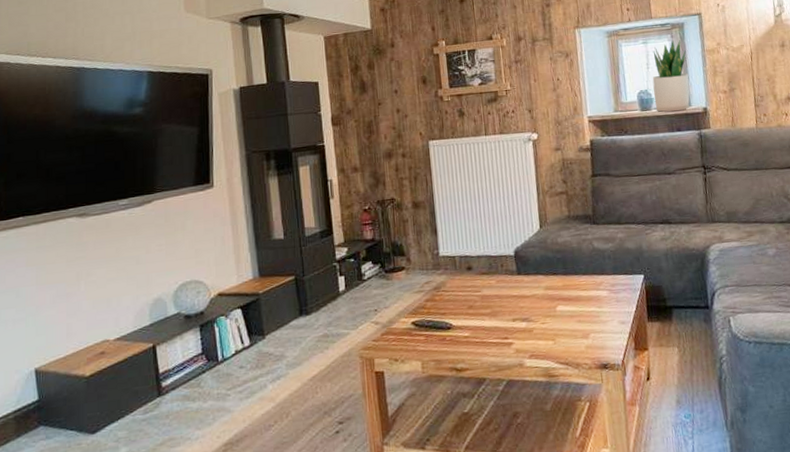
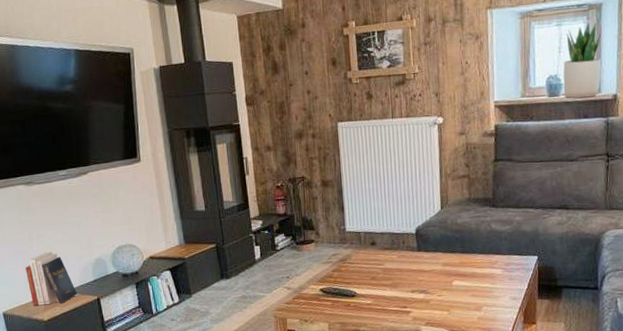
books: none [69,292,128,359] -> present [25,251,77,306]

